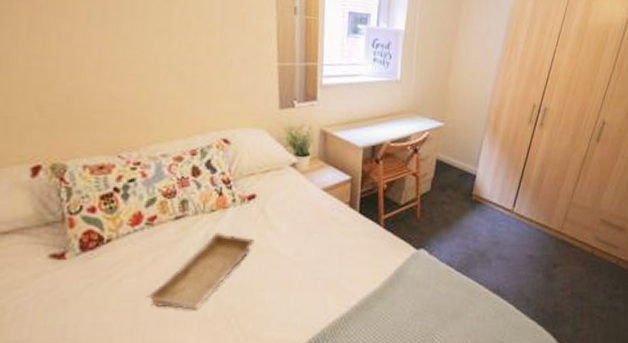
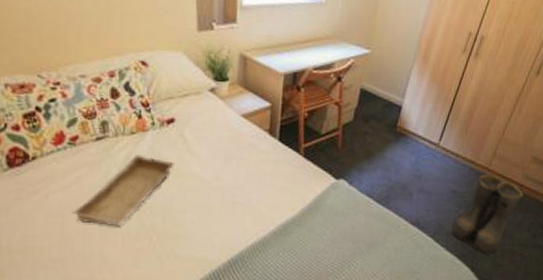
boots: none [531,238,596,321] -> present [452,174,523,257]

